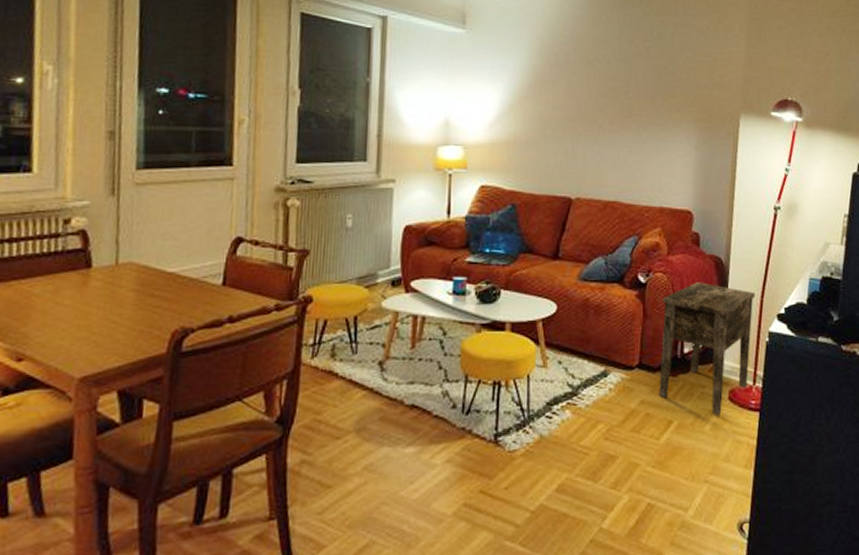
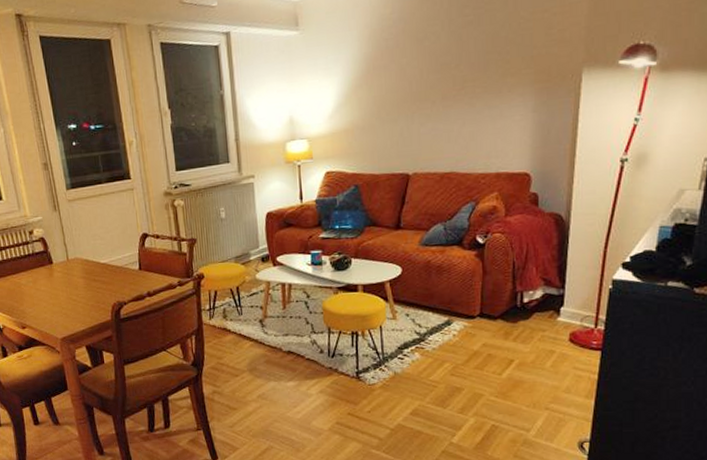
side table: present [659,282,756,416] -> none [500,238,598,355]

